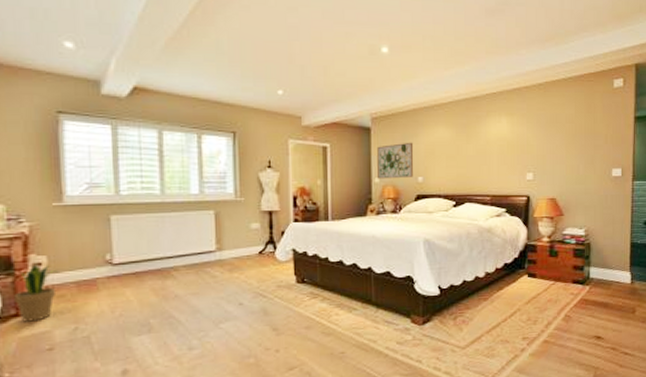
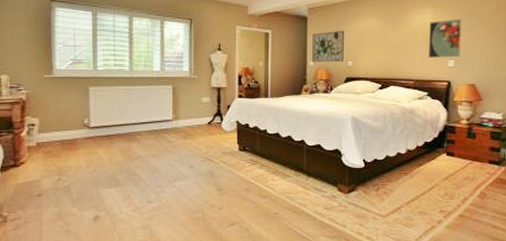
potted plant: present [14,264,58,322] -> none [13,124,47,172]
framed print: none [505,127,540,171] -> present [428,19,462,58]

